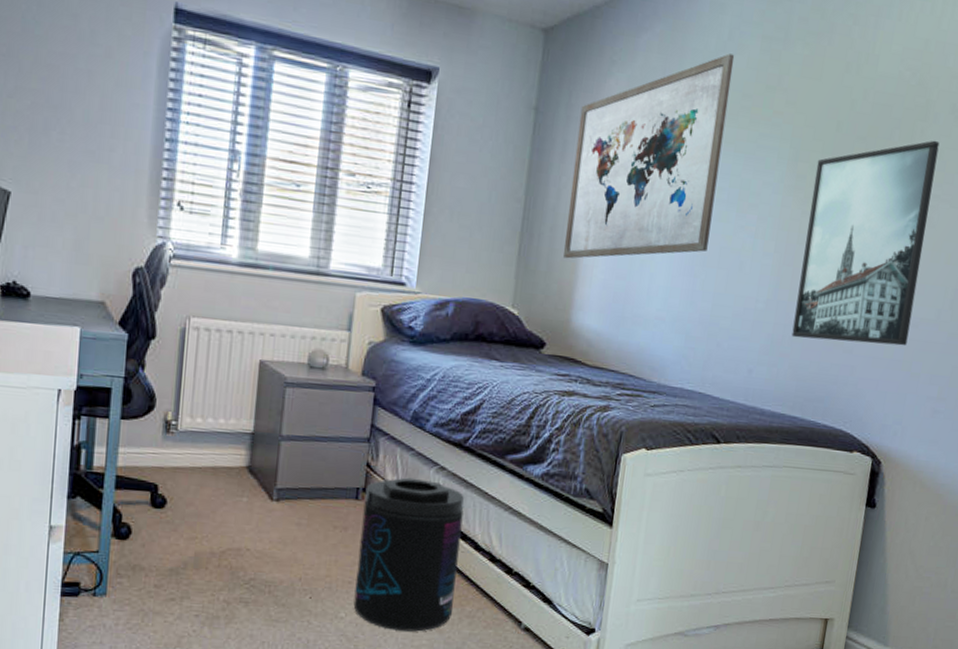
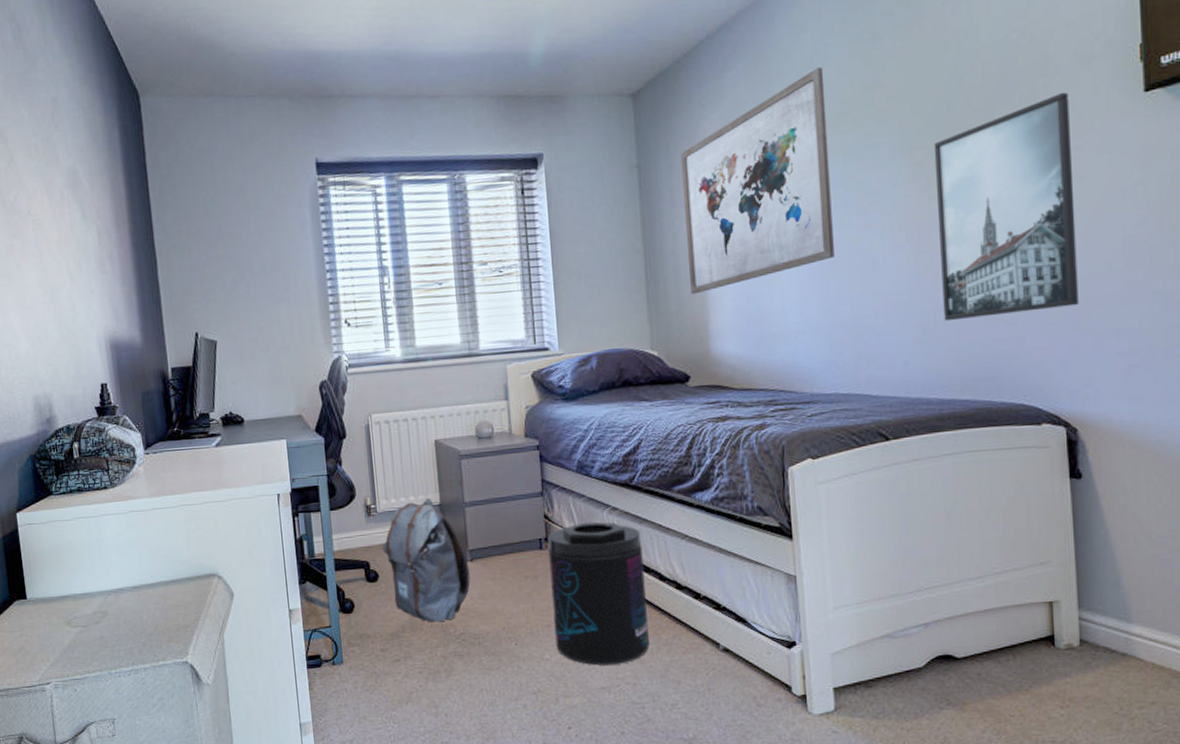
backpack: none [176,424,274,563] -> present [382,498,471,623]

